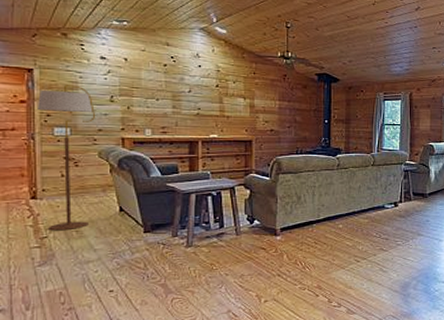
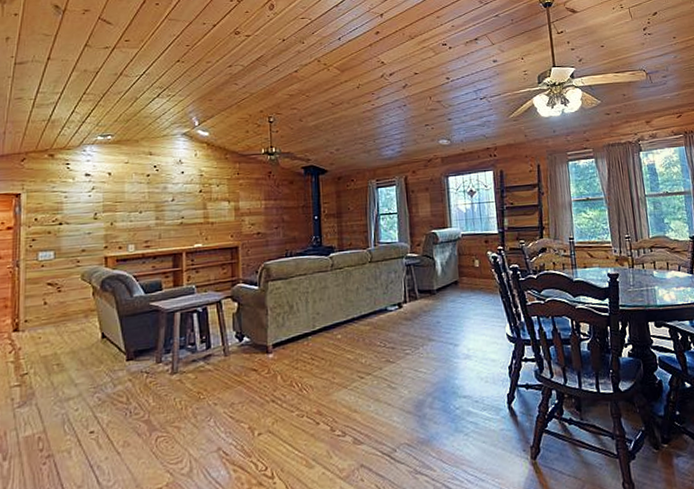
floor lamp: present [38,85,95,231] -> none [23,206,79,366]

